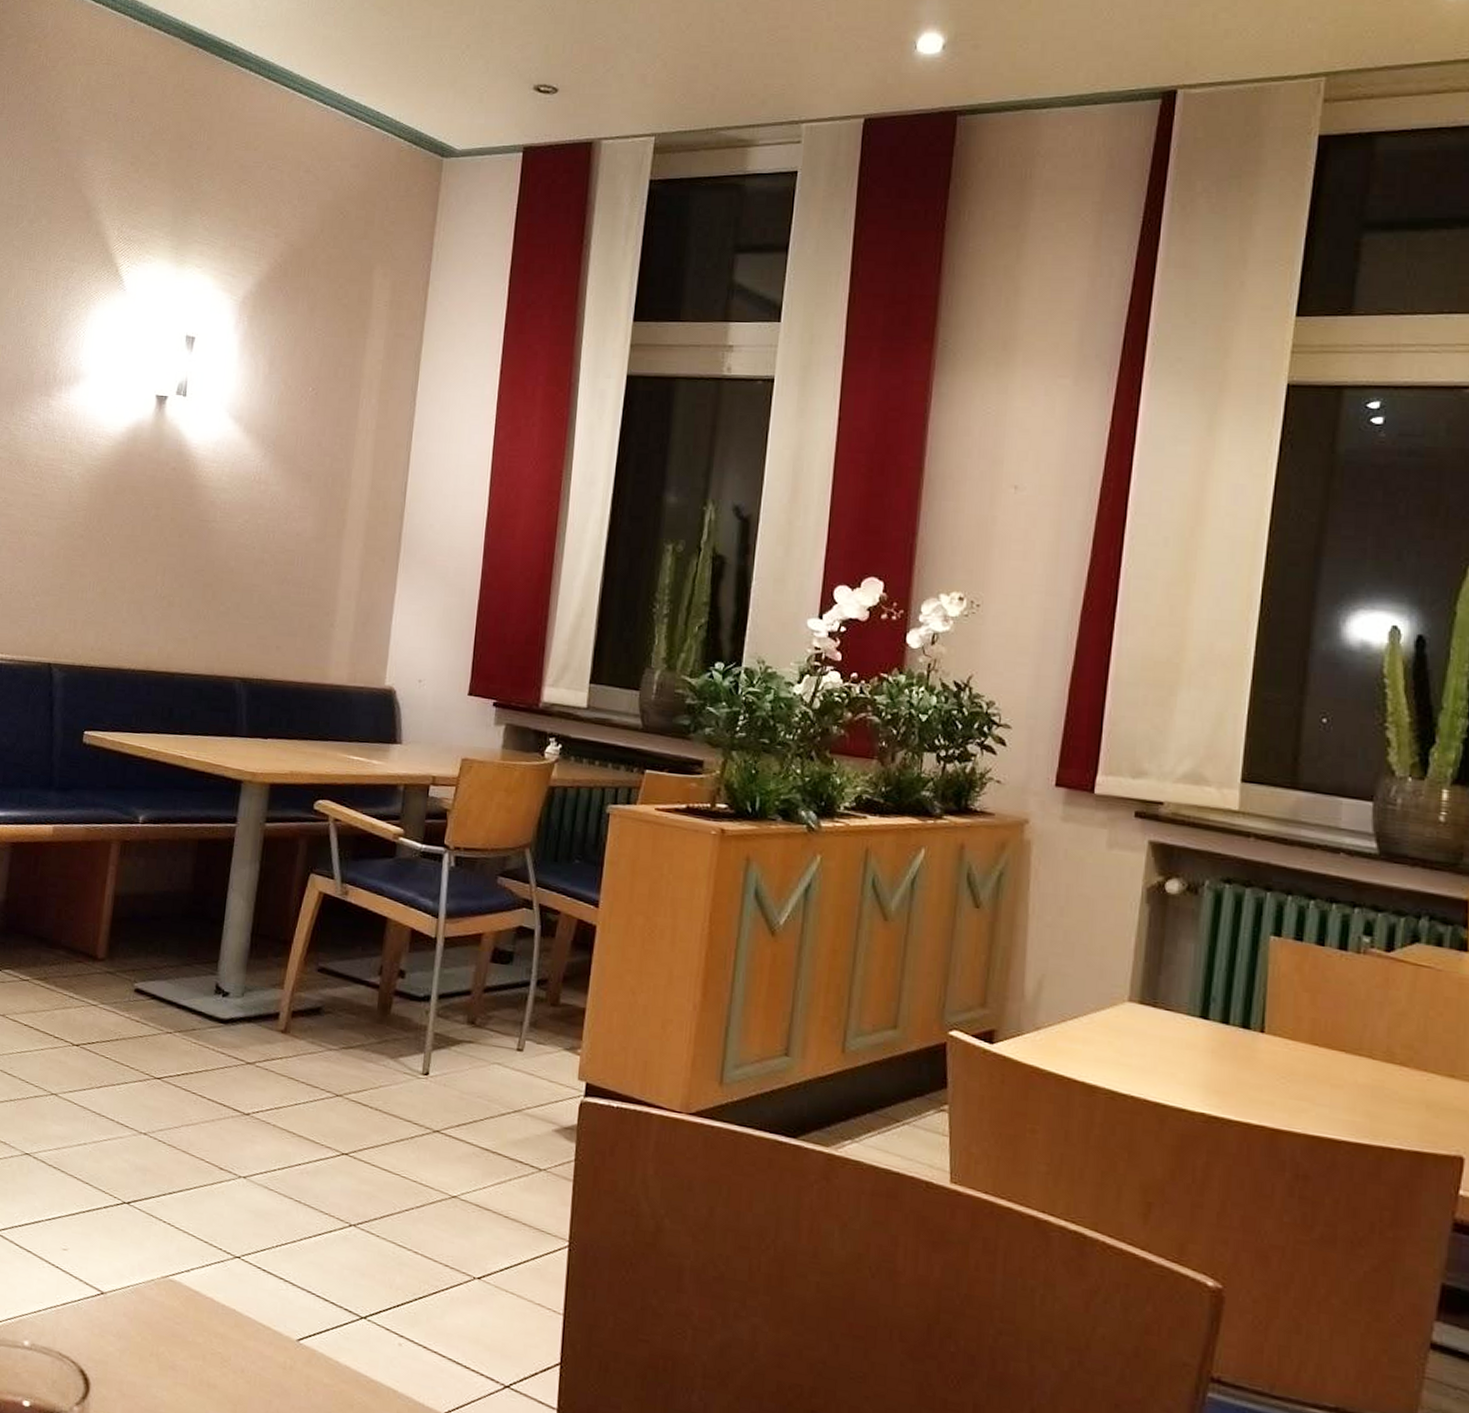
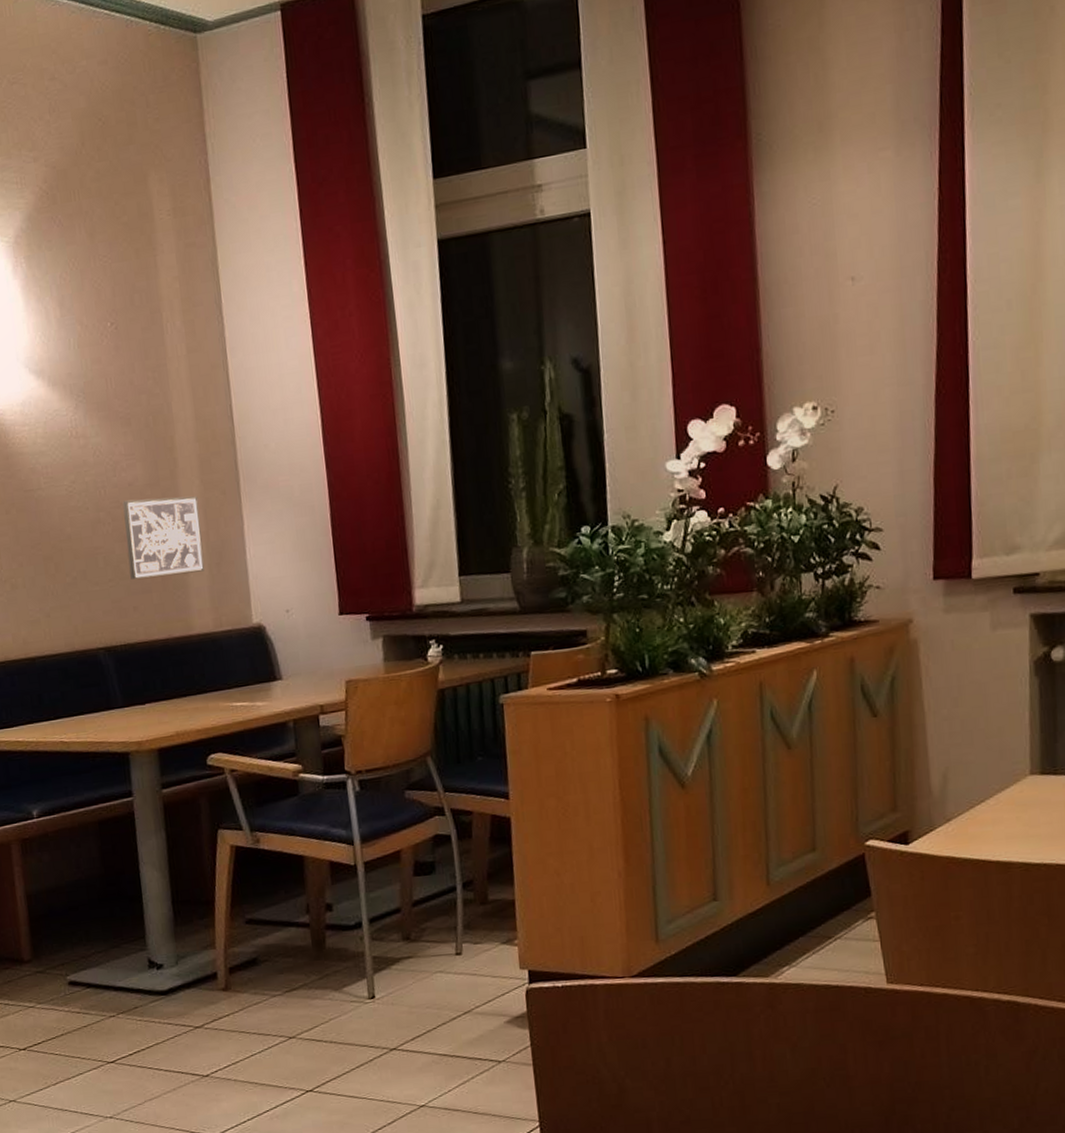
wall art: none [280,548,358,627] -> present [122,496,205,580]

